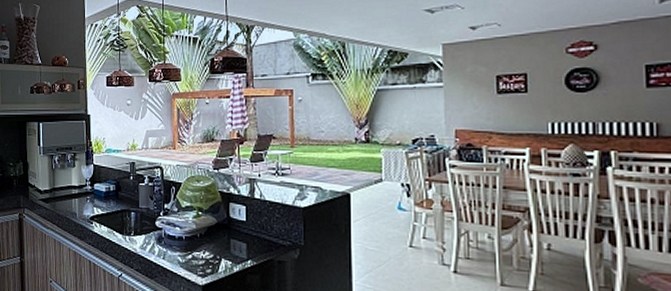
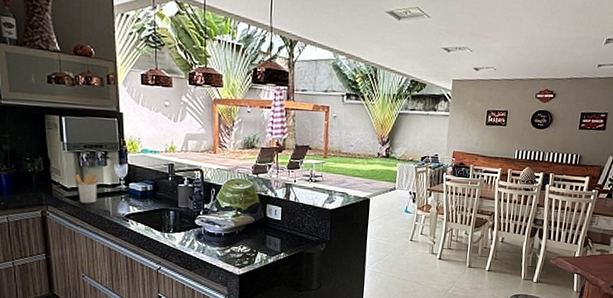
utensil holder: none [47,175,69,206] -> present [74,173,100,204]

